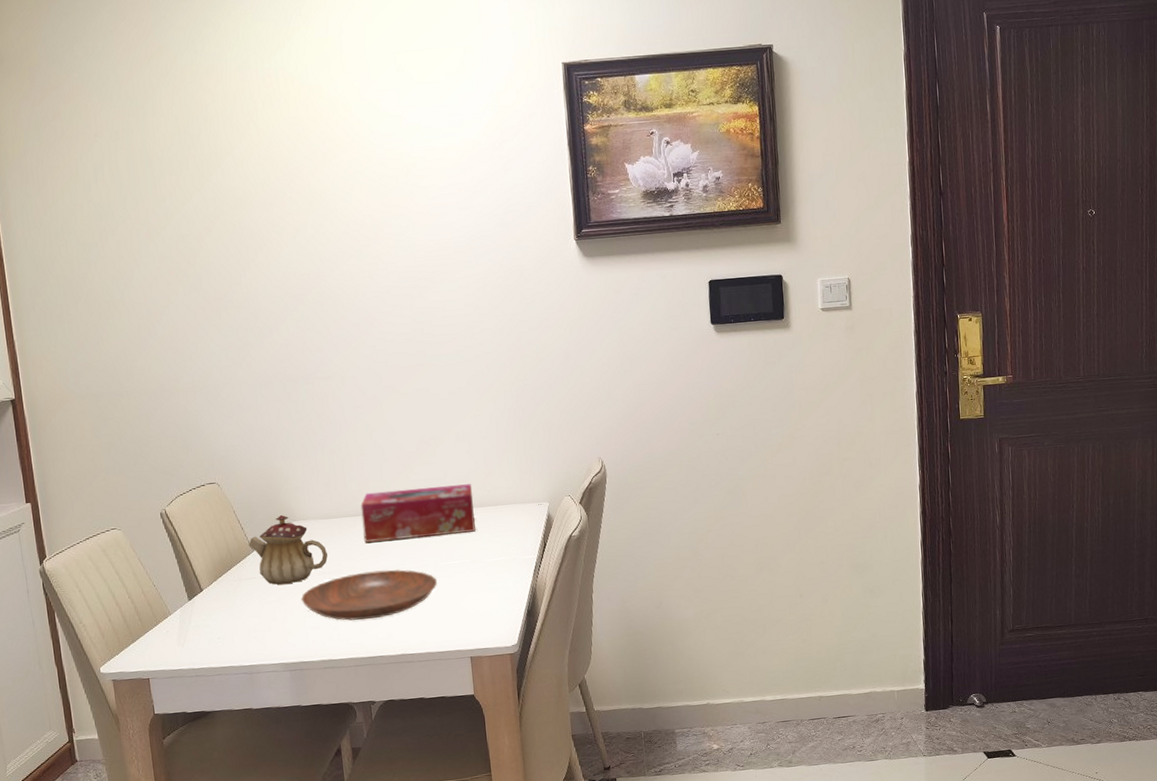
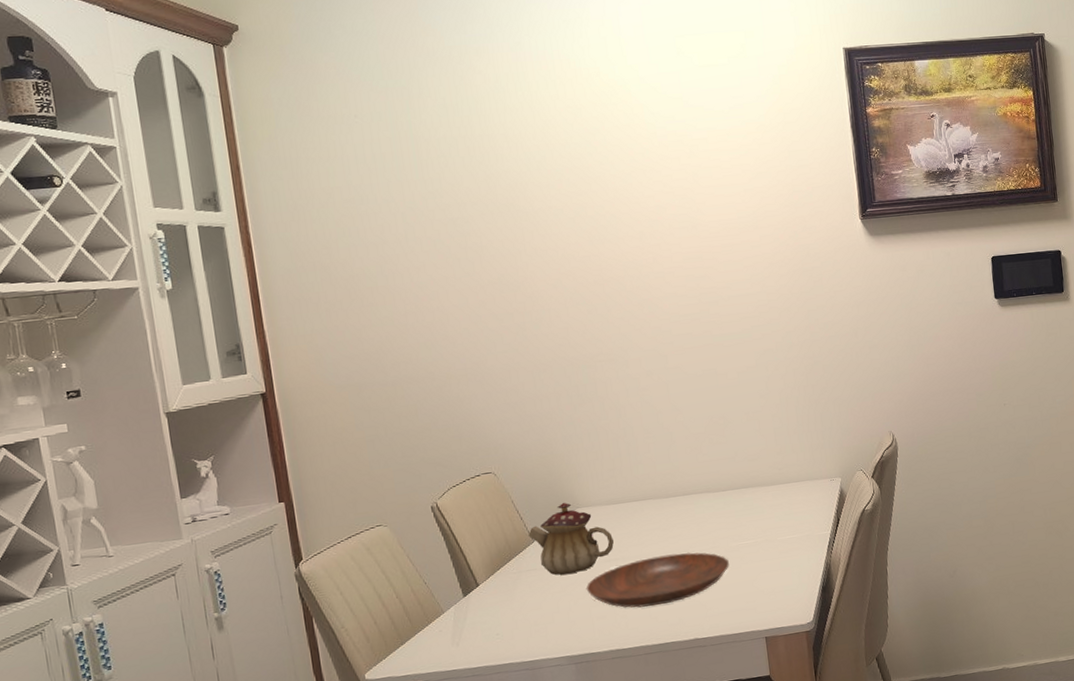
tissue box: present [360,484,476,543] -> none [647,462,768,527]

